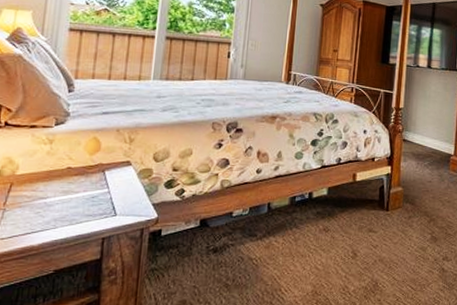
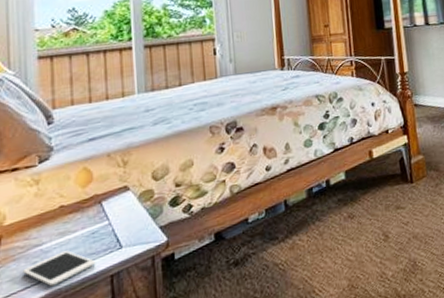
cell phone: none [26,208,91,237] -> present [23,250,96,287]

